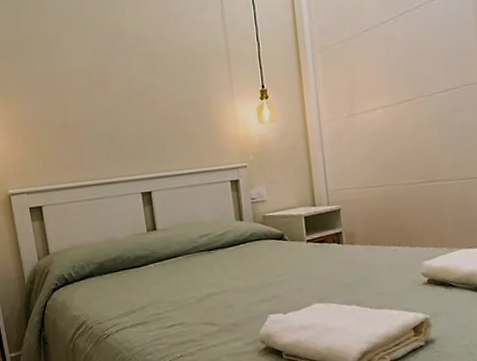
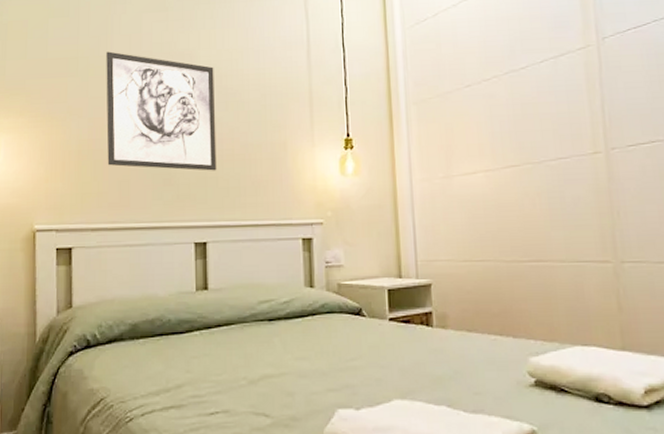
wall art: none [45,30,153,134] -> present [106,51,217,171]

